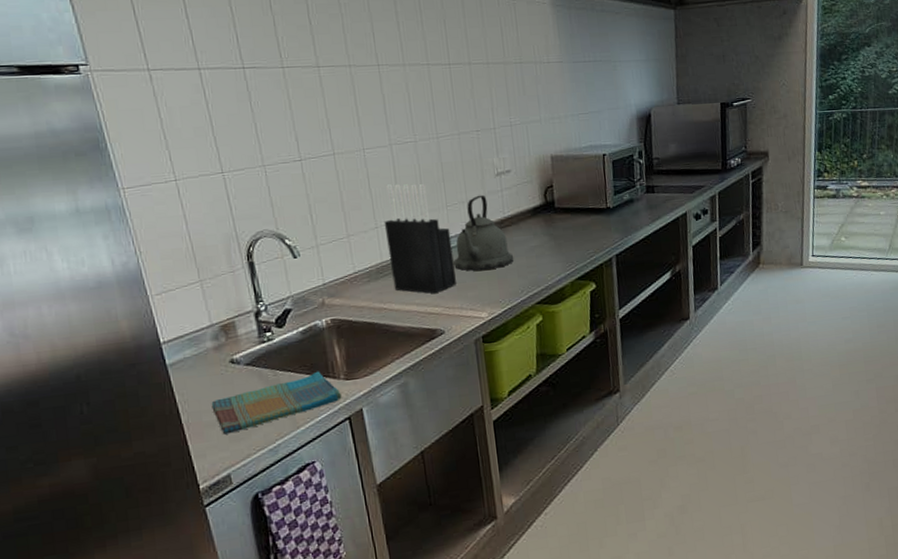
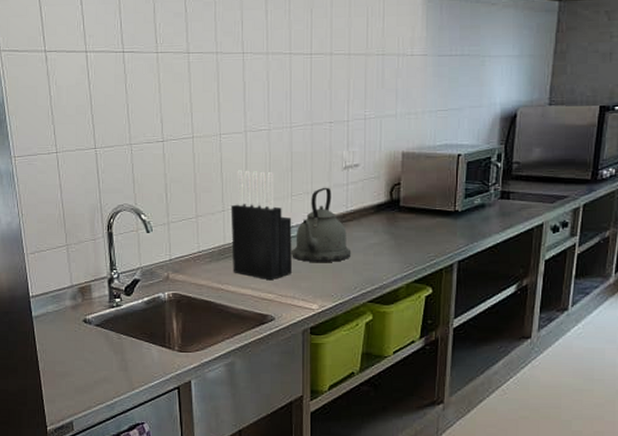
dish towel: present [211,371,342,435] -> none [64,340,174,386]

